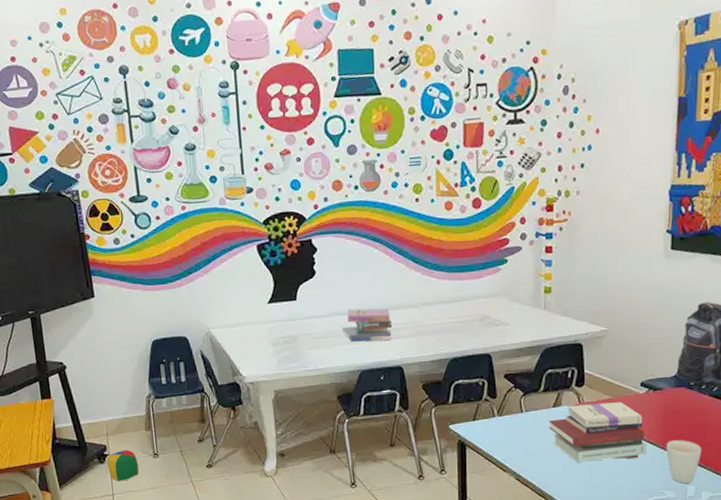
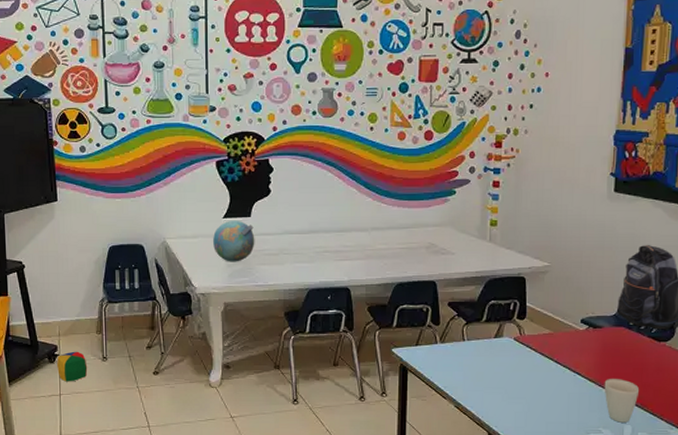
globe: none [259,304,303,349] -> present [213,220,255,262]
books: present [341,308,392,342] -> none [292,229,341,262]
books: present [549,402,647,462] -> none [490,337,585,394]

